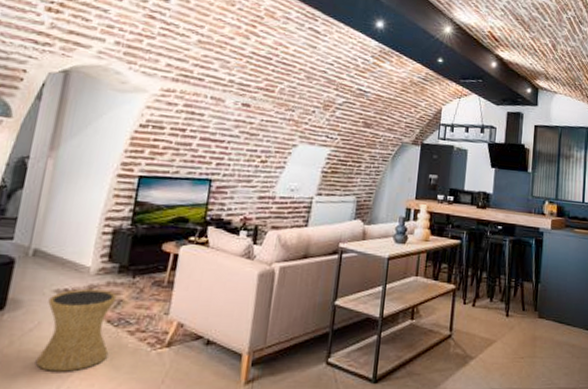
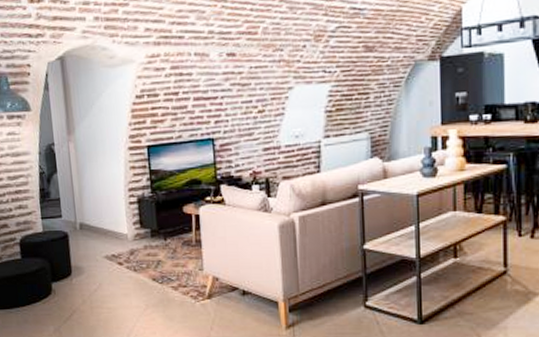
side table: present [35,288,117,372] -> none [102,252,161,323]

